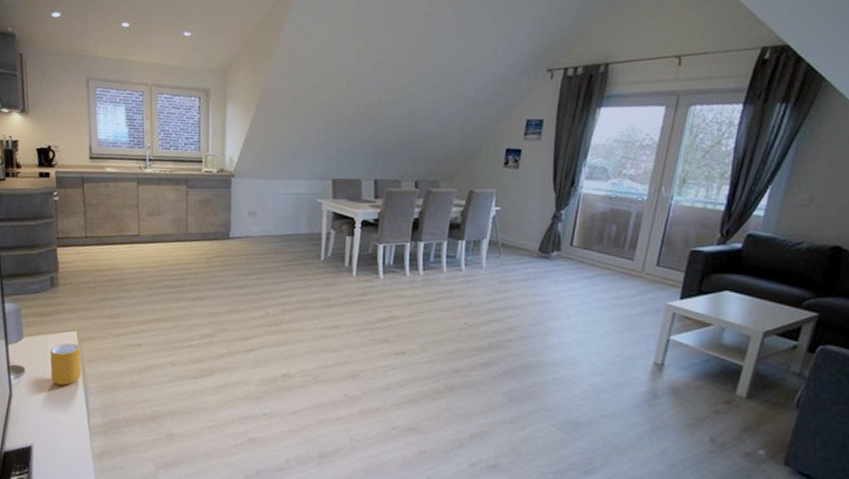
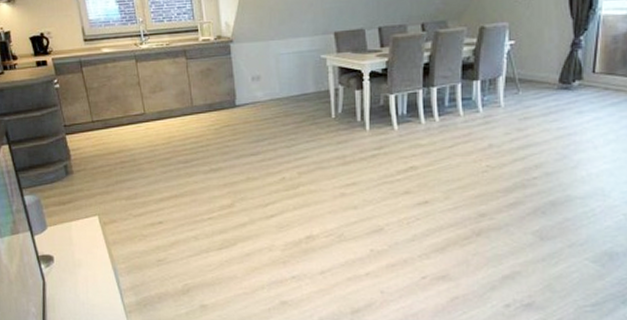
mug: present [50,343,82,385] -> none [75,228,109,269]

